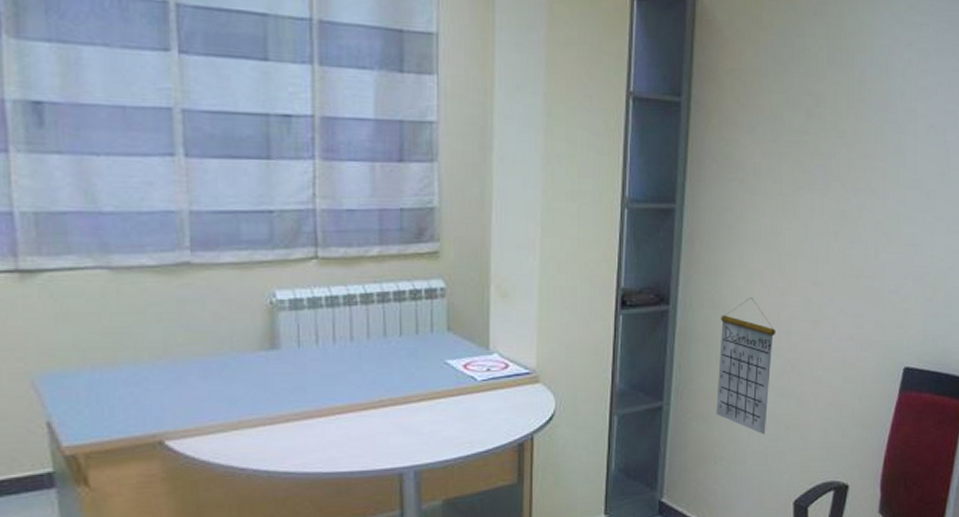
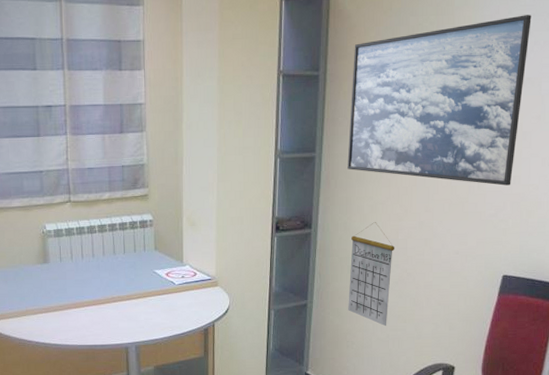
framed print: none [716,49,935,256] -> present [347,15,532,186]

